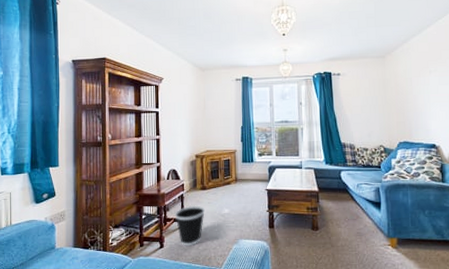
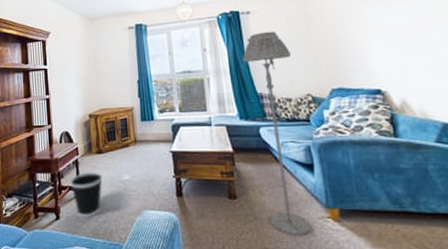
floor lamp: none [332,91,375,260] -> present [243,31,312,235]

